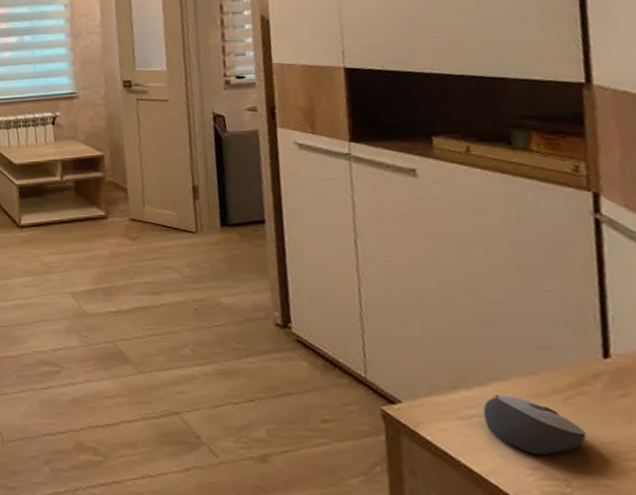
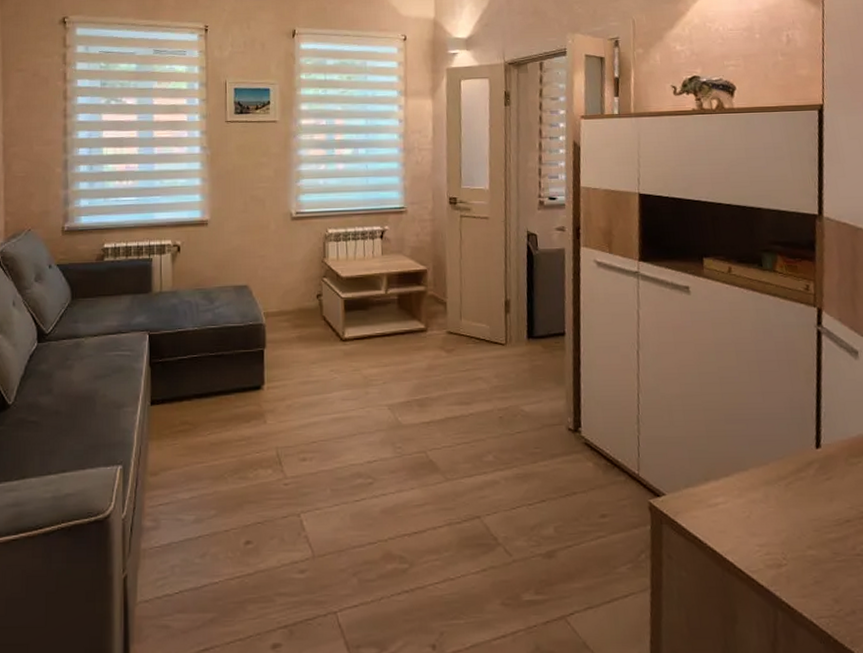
computer mouse: present [483,395,587,456] -> none [726,484,801,534]

